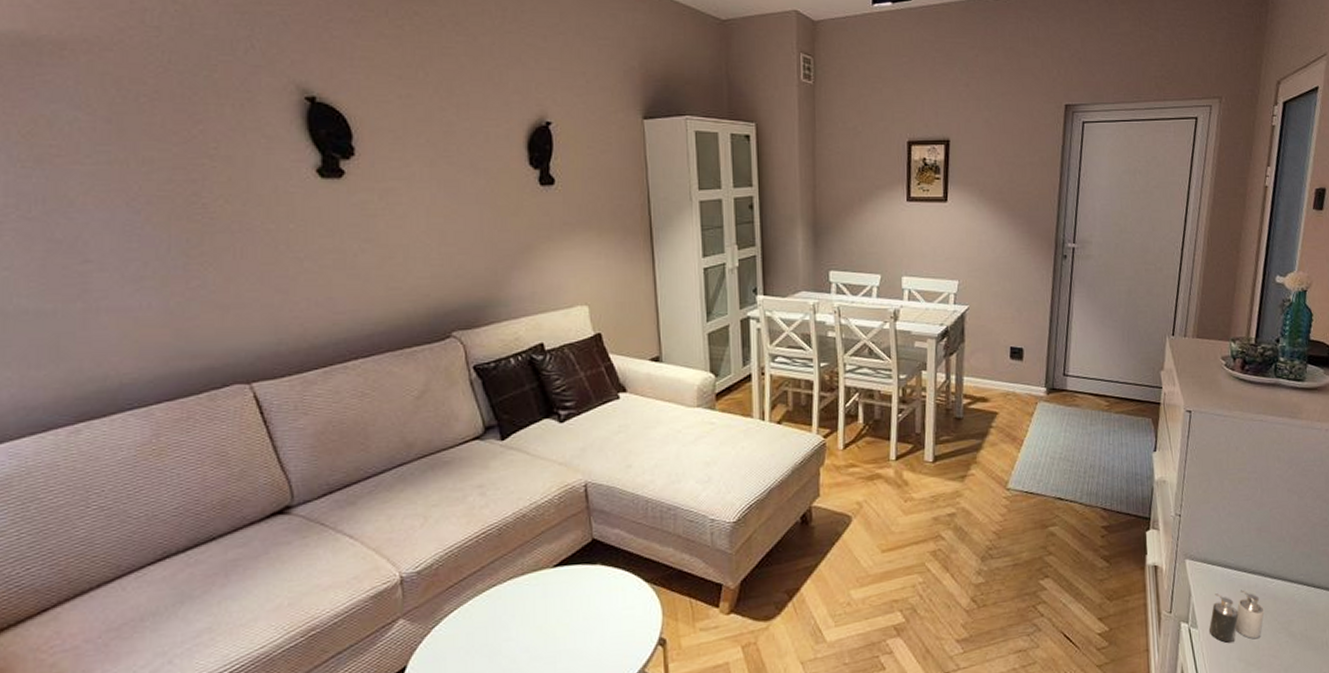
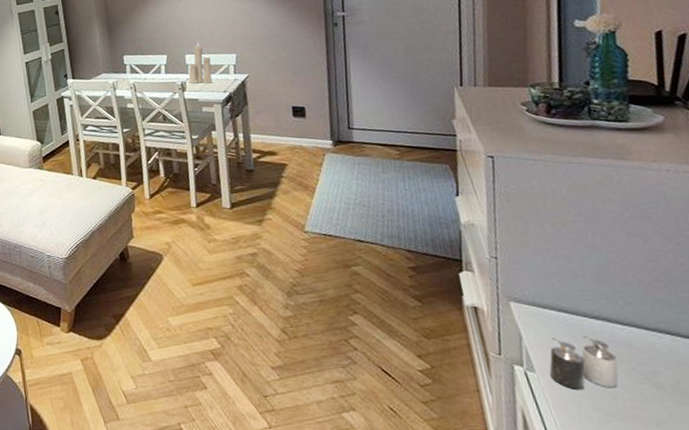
candle: none [903,261,930,314] -> present [188,41,213,84]

